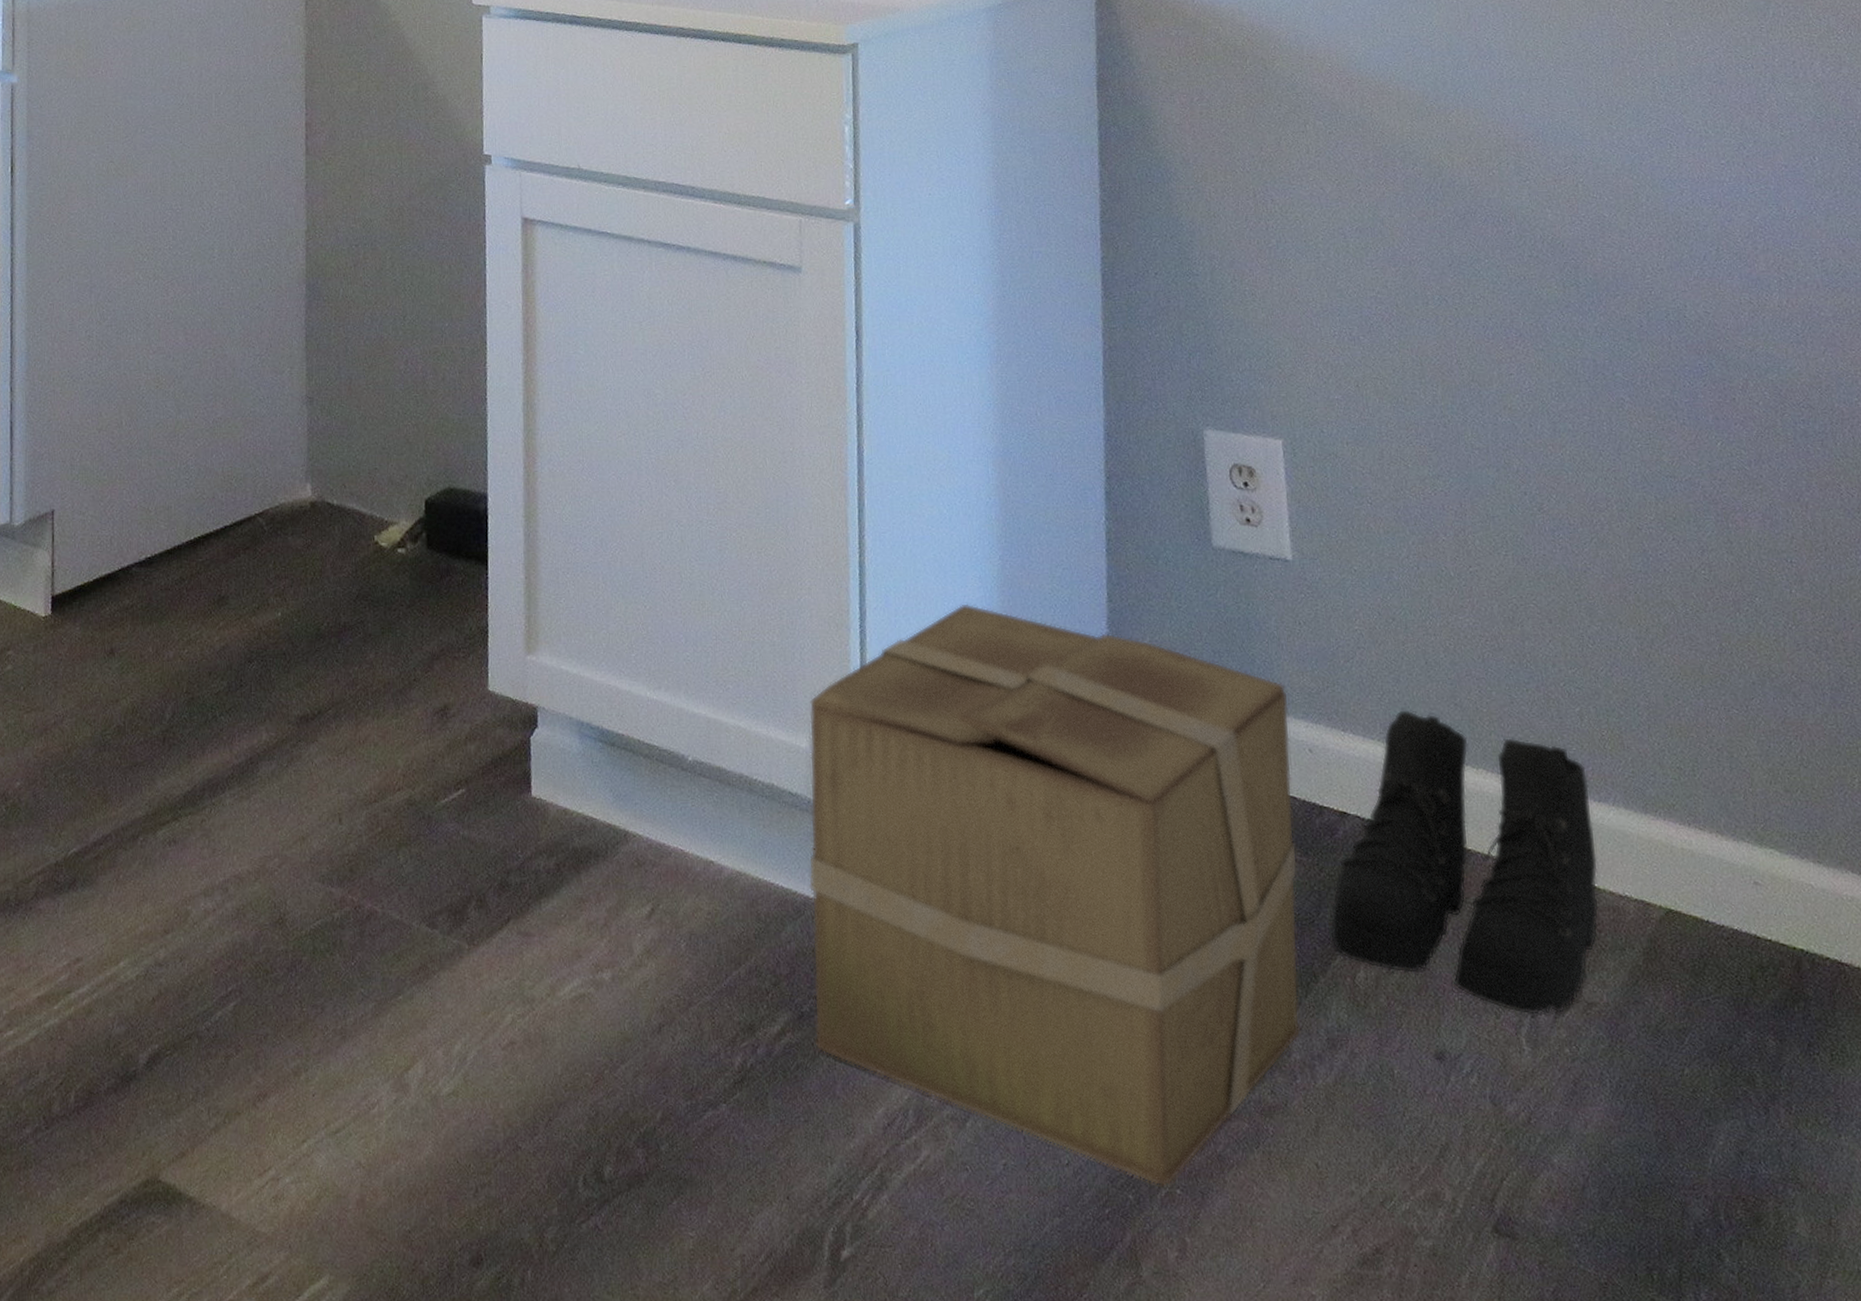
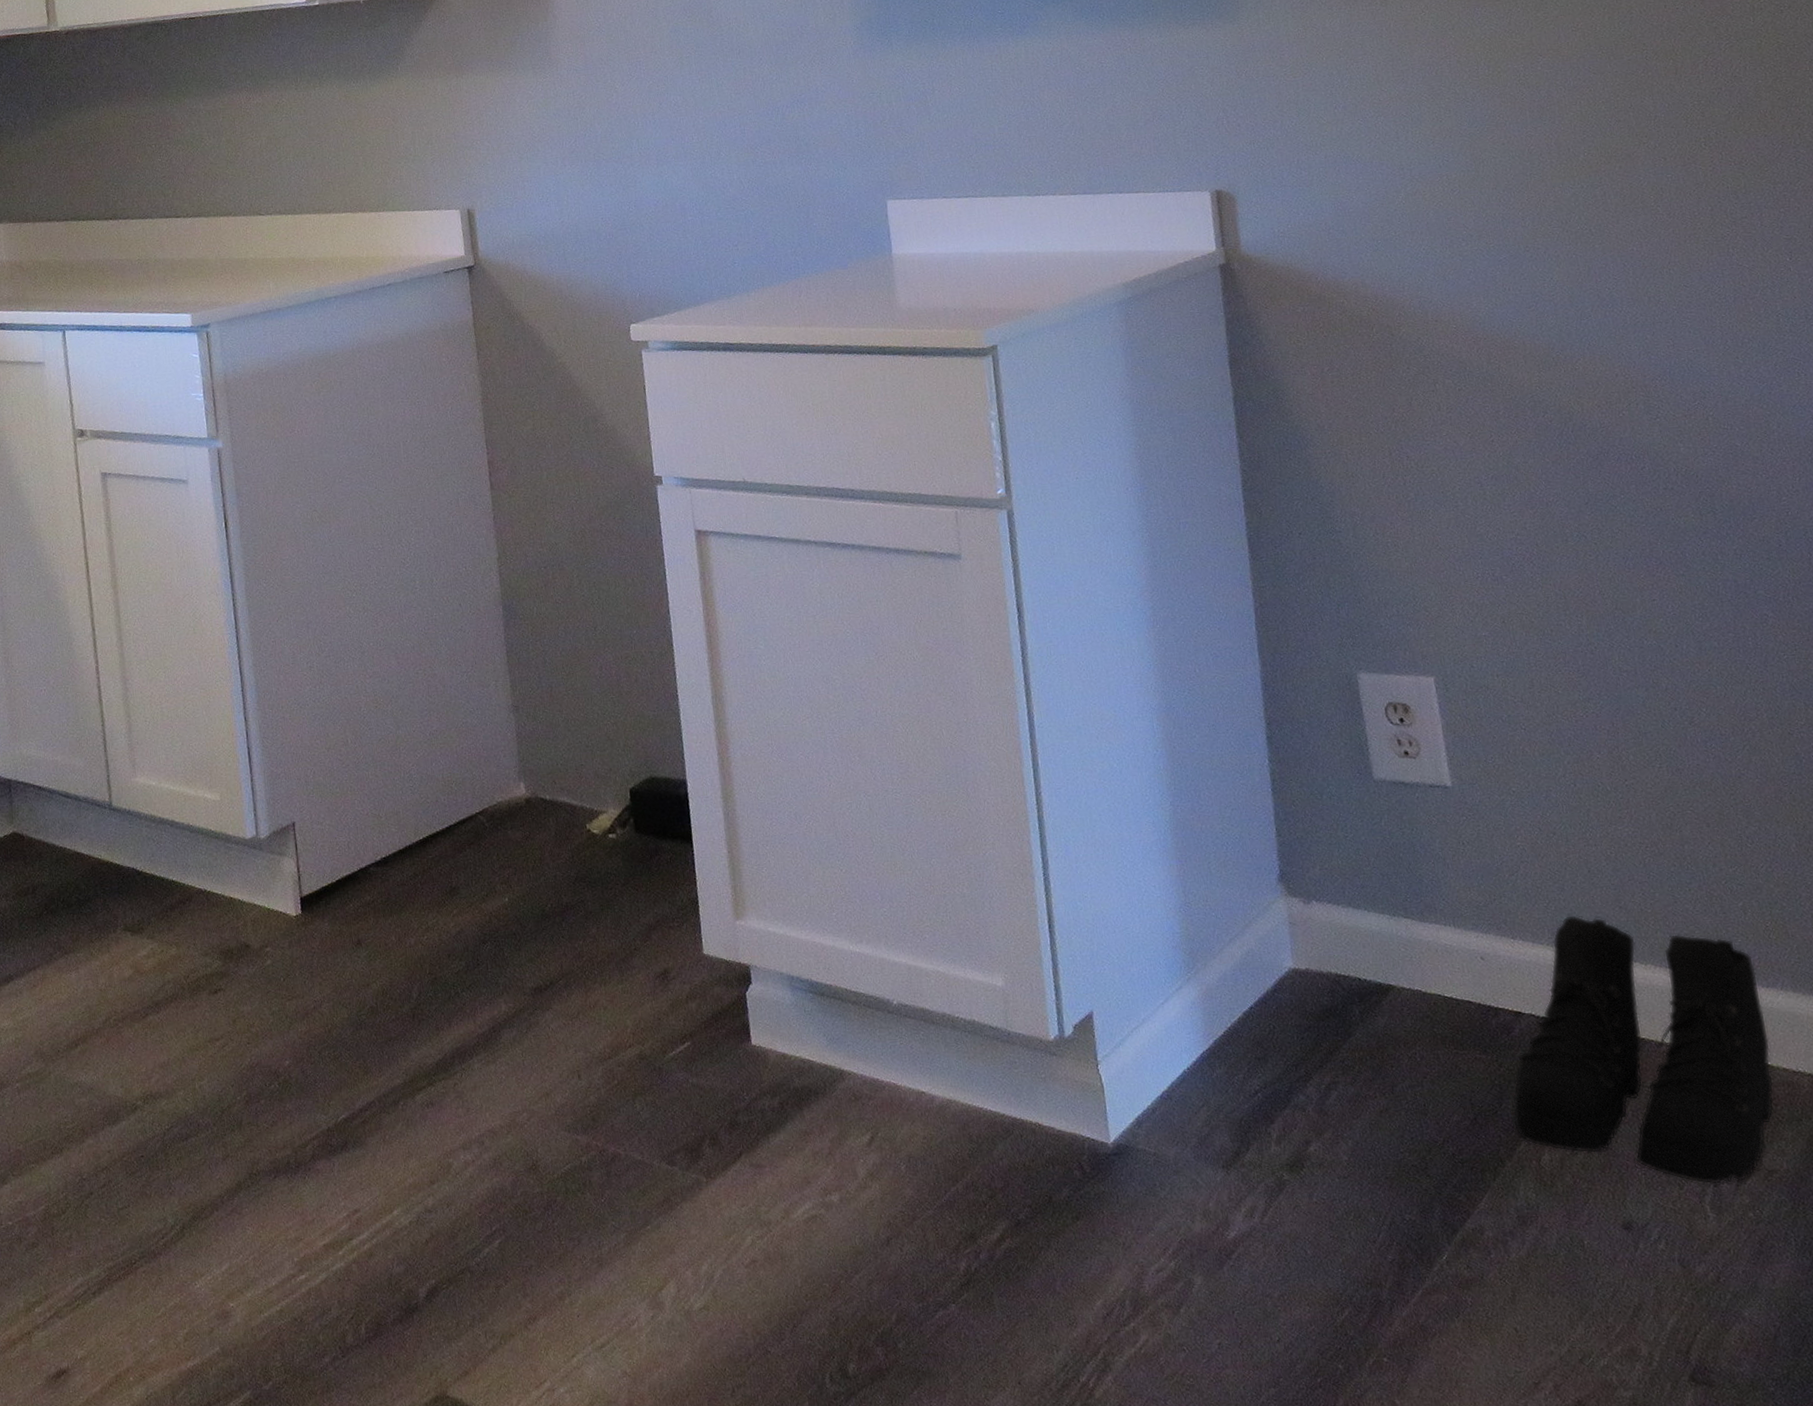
cardboard box: present [808,603,1301,1186] -> none [1001,847,1492,1356]

